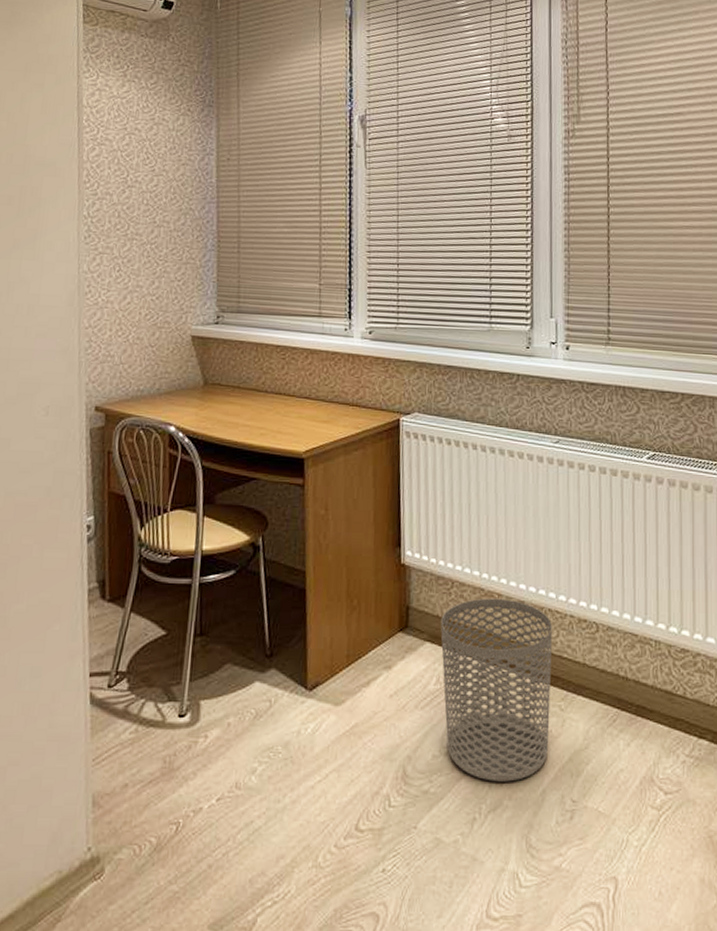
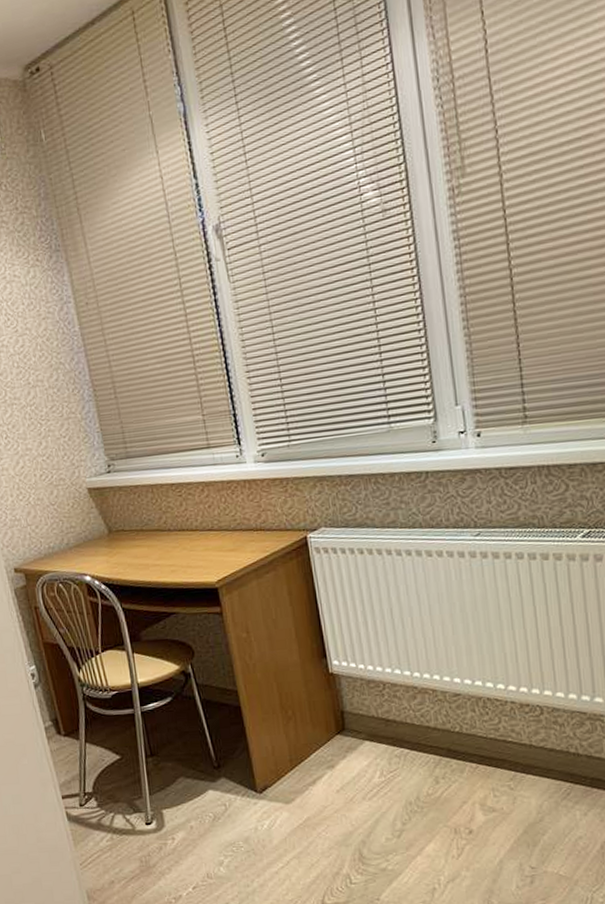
waste bin: present [440,598,552,782] -> none [377,693,502,857]

